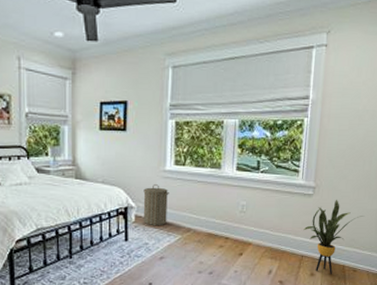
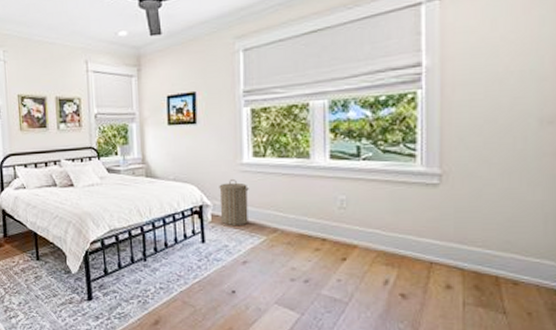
house plant: present [303,200,364,275] -> none [429,190,522,289]

